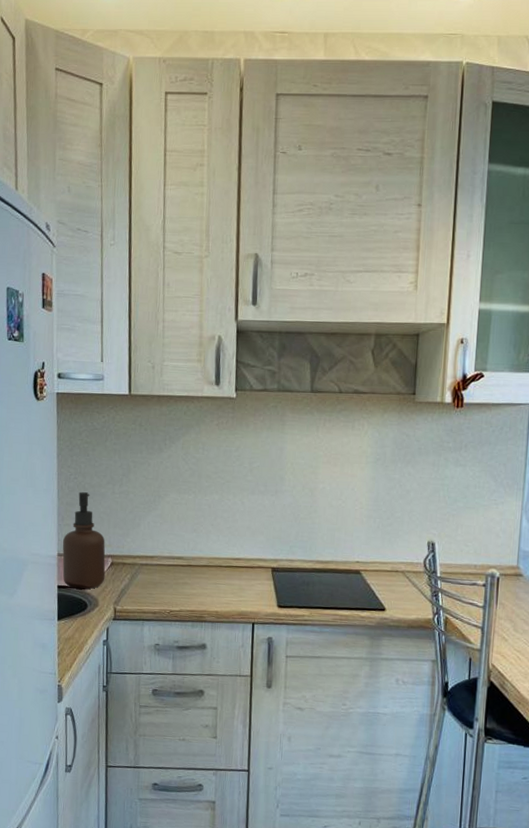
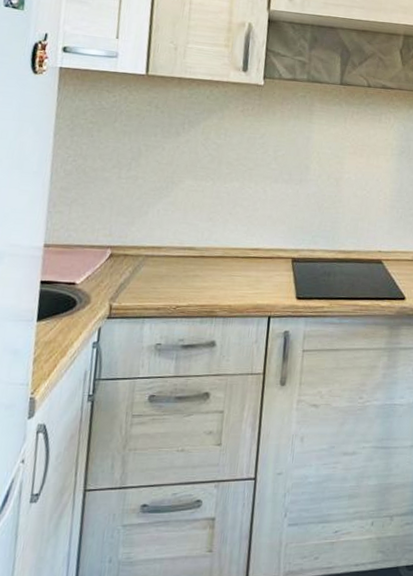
soap dispenser: present [62,492,106,589] -> none [48,176,105,285]

